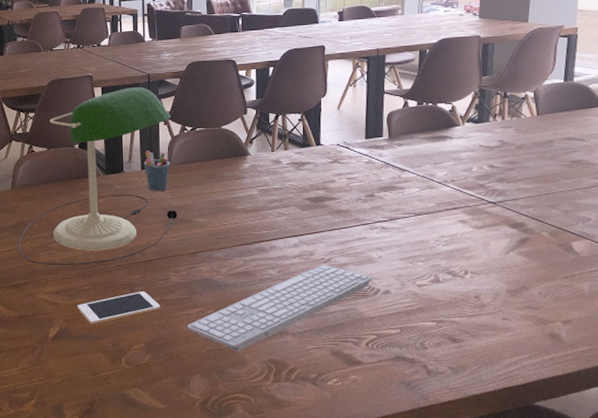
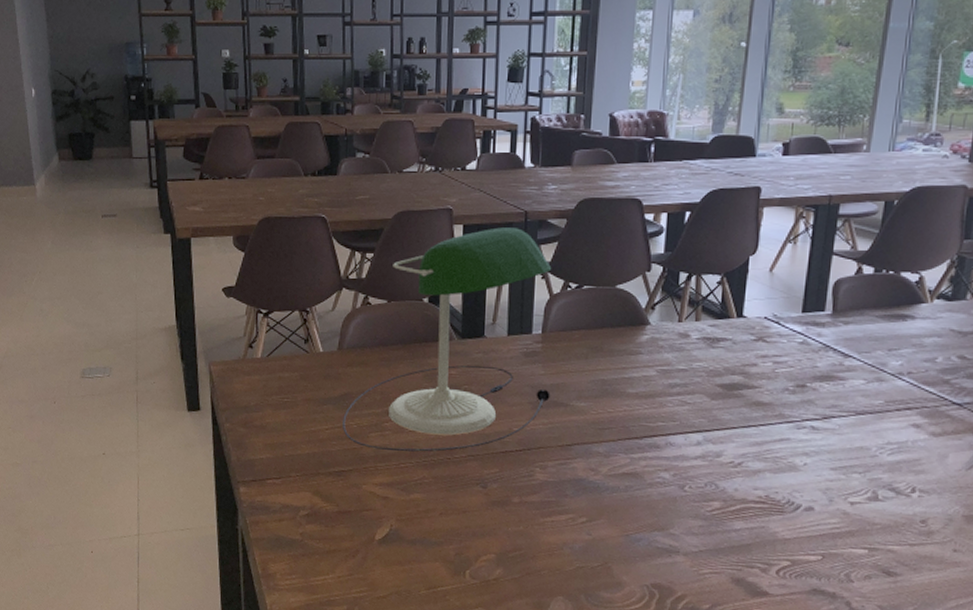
cell phone: present [77,291,161,325] -> none [413,489,520,528]
pen holder: present [143,150,171,192] -> none [511,311,546,365]
keyboard: present [188,265,372,352] -> none [552,469,792,572]

